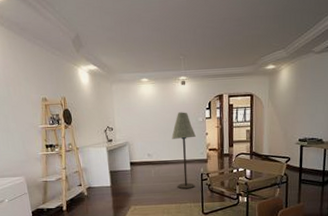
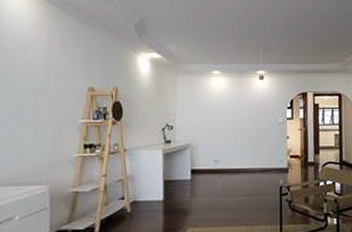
floor lamp: present [172,112,196,190] -> none [245,110,274,207]

